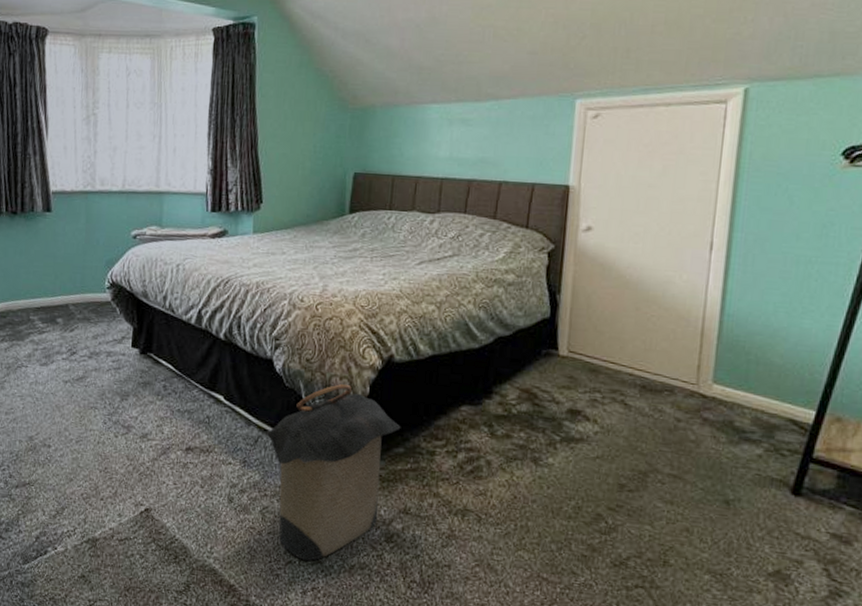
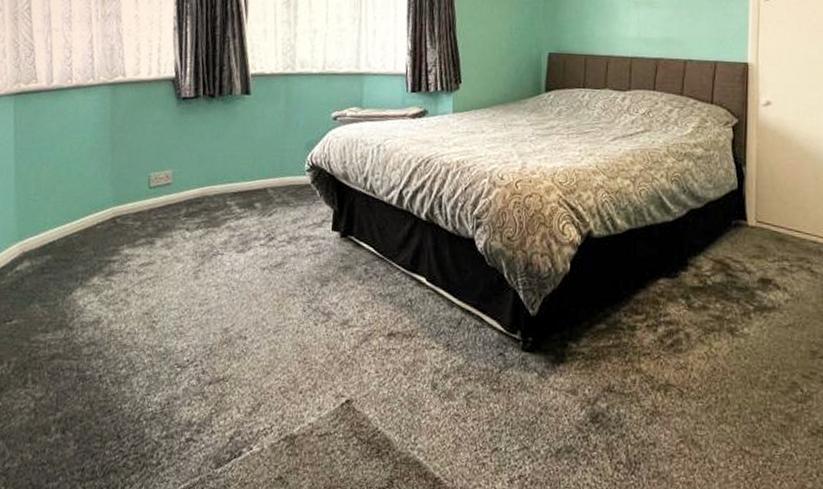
laundry hamper: present [264,384,401,562] -> none [467,261,602,448]

